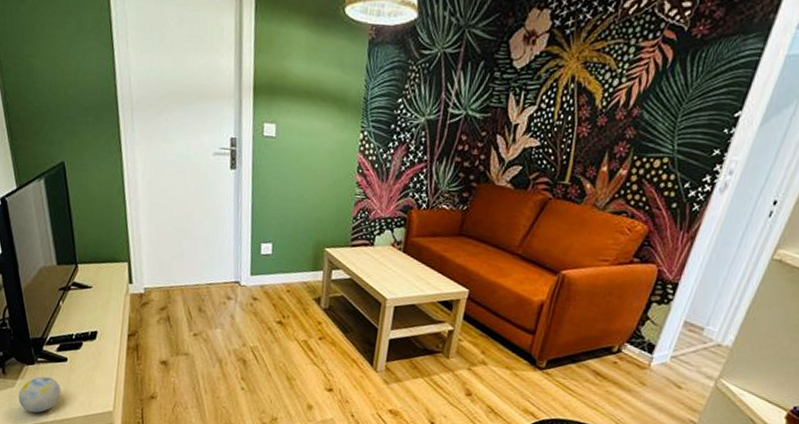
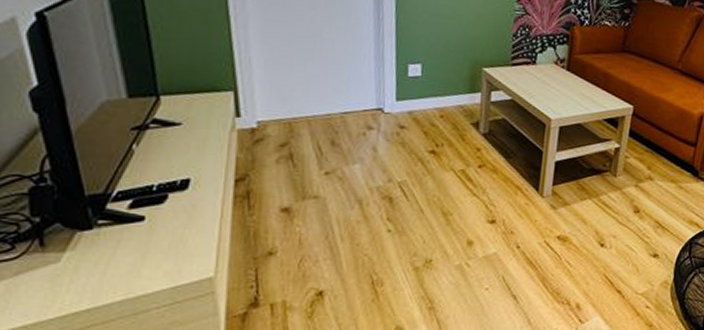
decorative ball: present [18,376,61,413] -> none [66,243,136,293]

